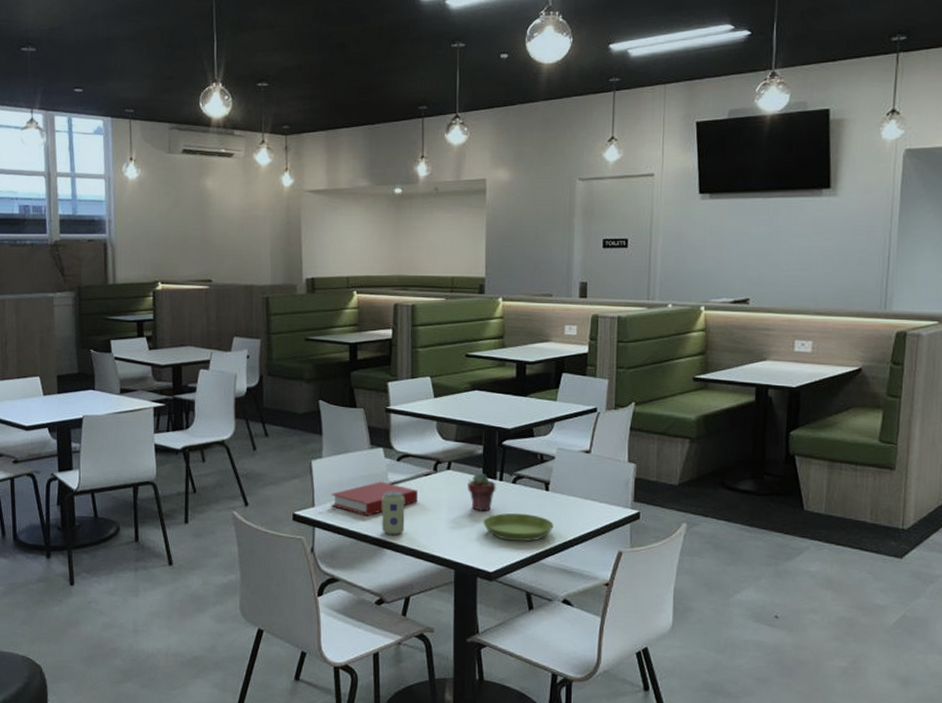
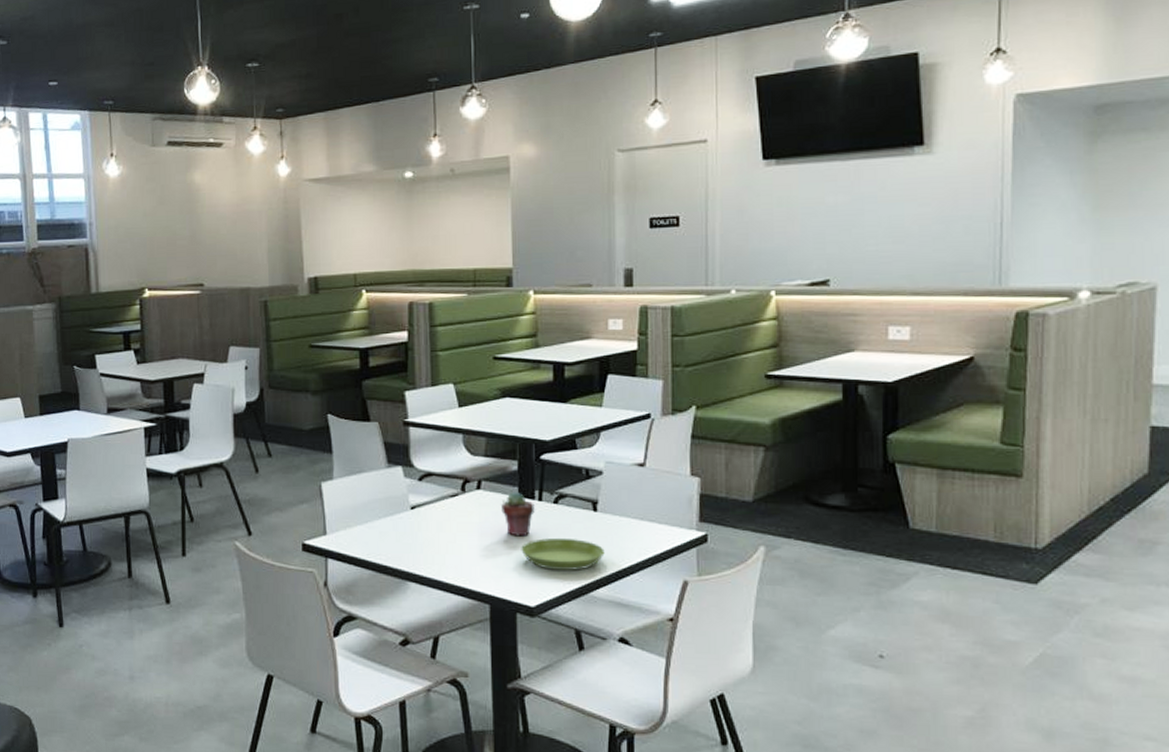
book: present [330,481,418,515] -> none [344,504,444,544]
beverage can: present [382,491,405,536] -> none [403,515,430,566]

